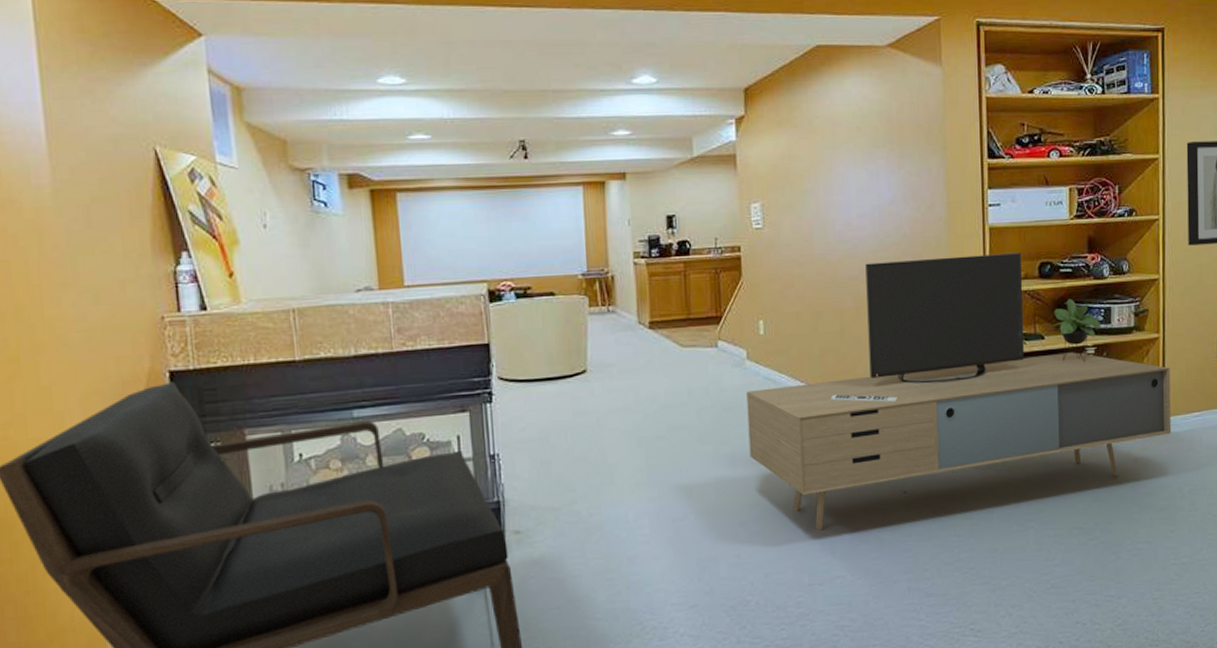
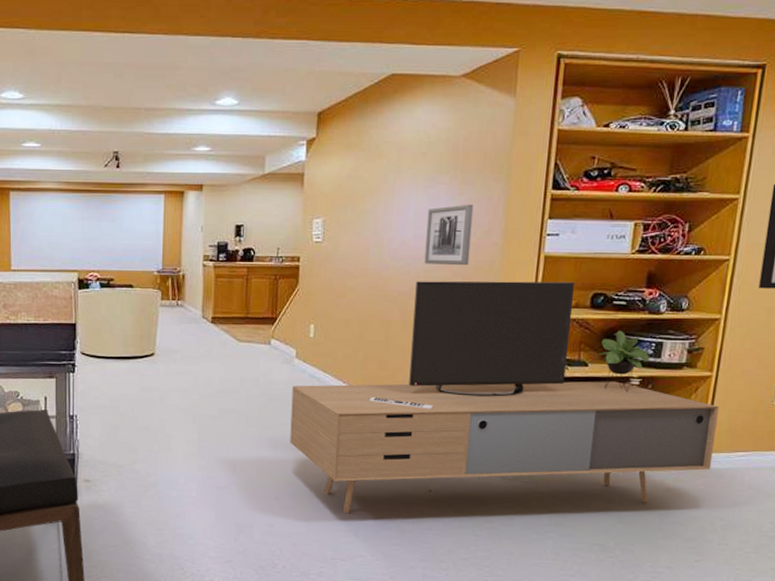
wall art: none [869,178,917,245] -> present [424,204,474,266]

